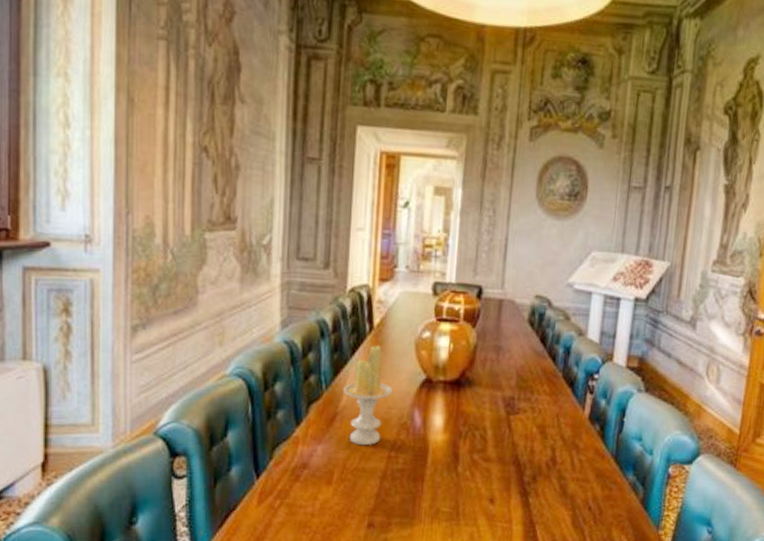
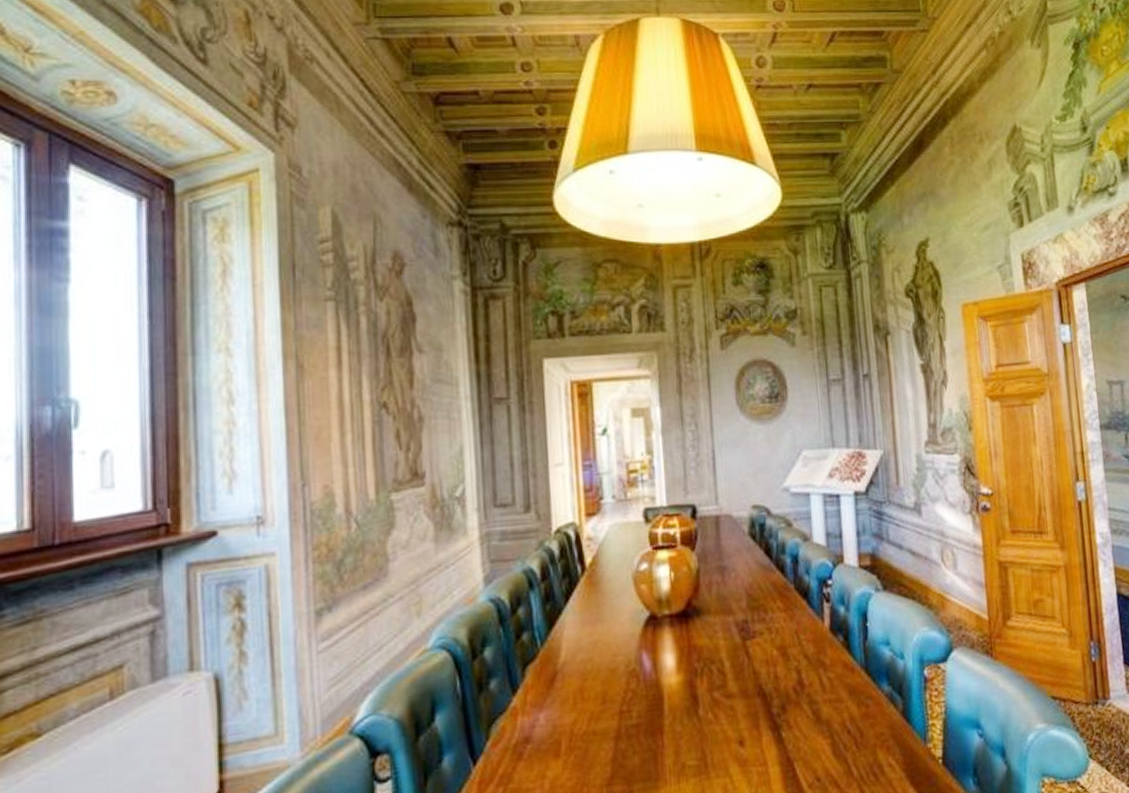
candle: present [343,345,393,445] -> none [560,587,615,705]

